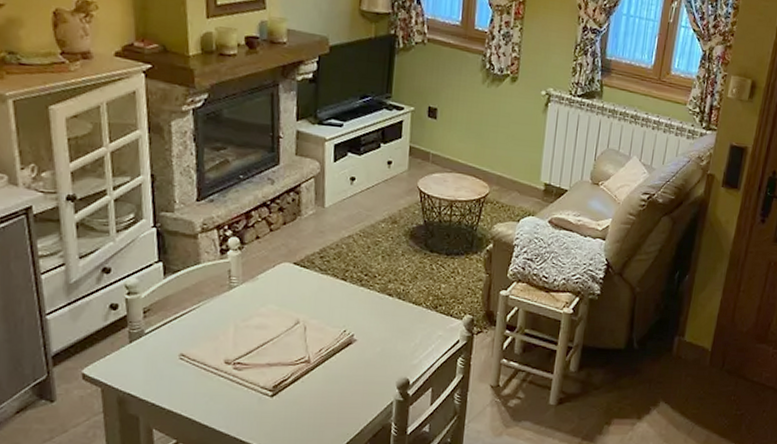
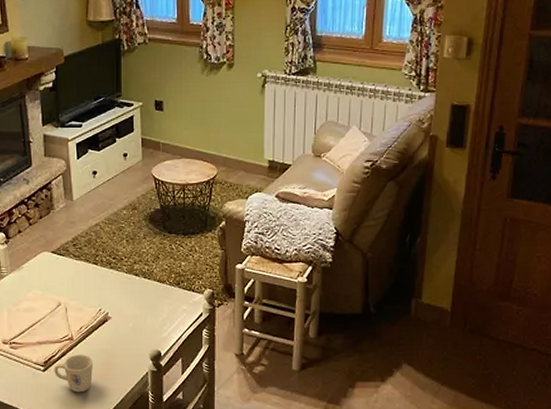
mug: none [284,379,331,422] -> present [54,354,93,393]

